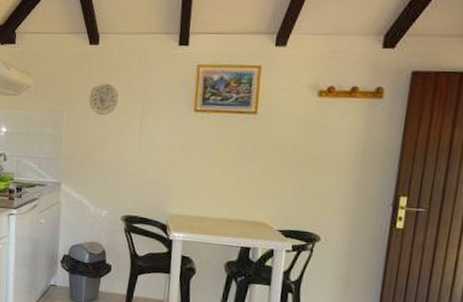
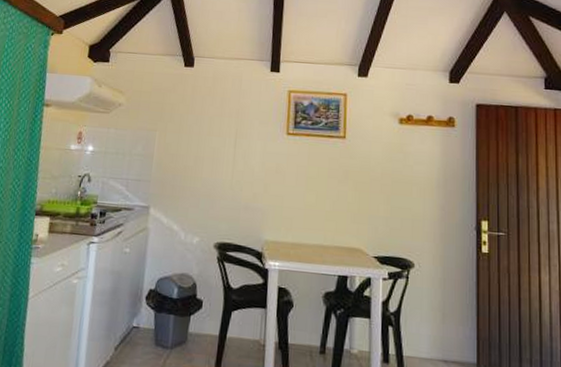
decorative plate: present [88,83,119,116] -> none [182,104,213,137]

